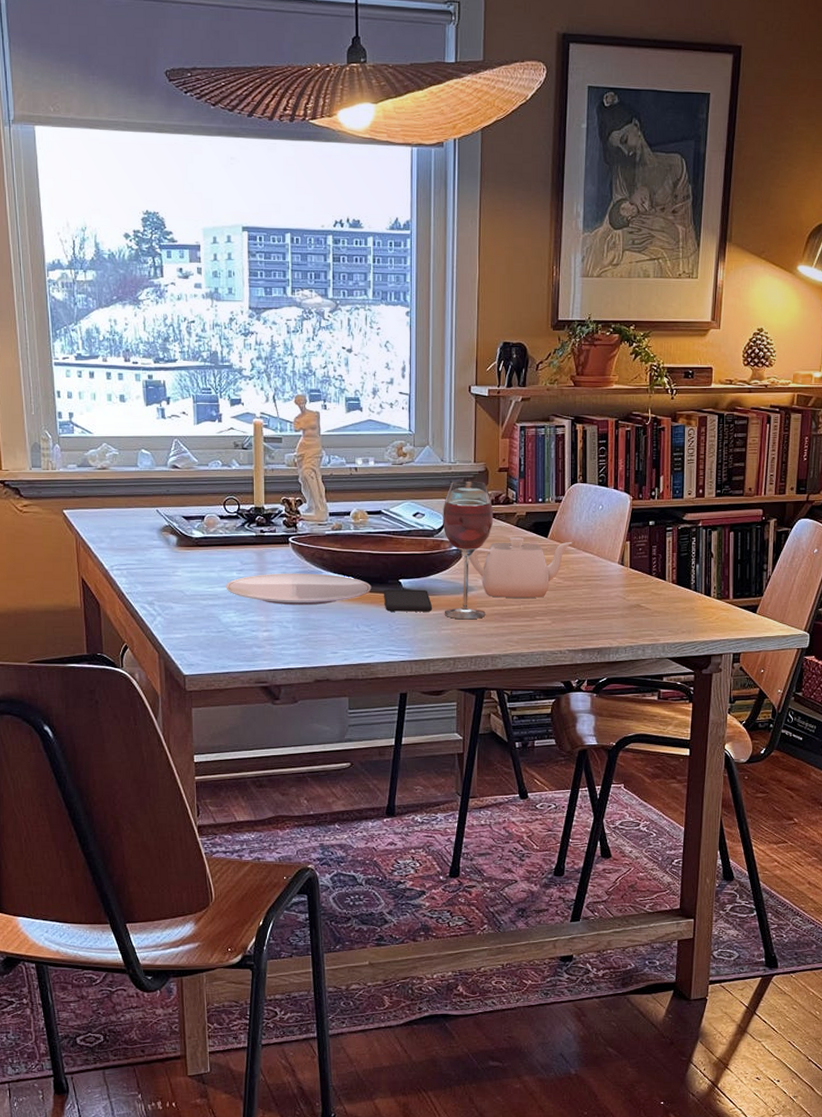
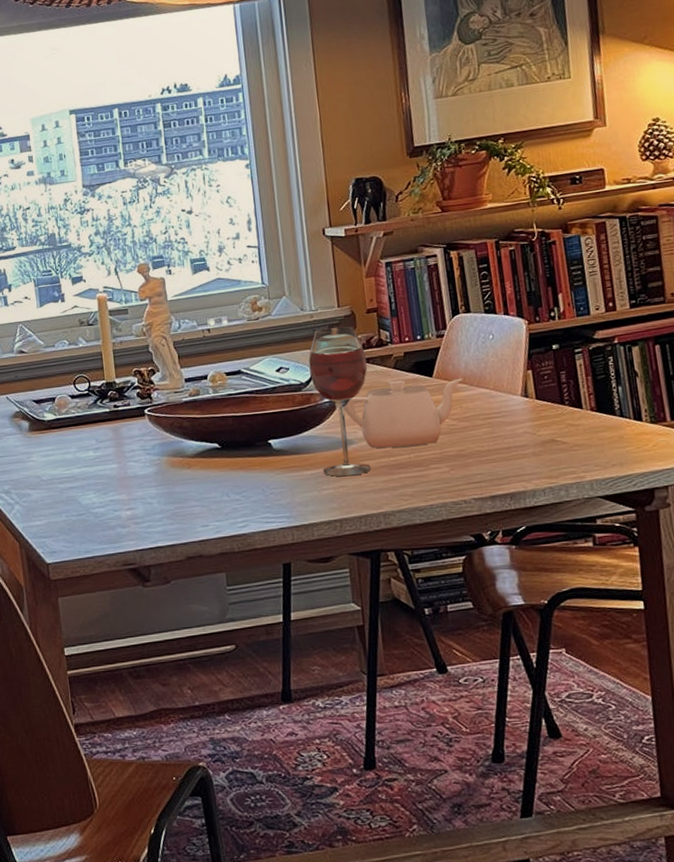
plate: present [226,573,372,606] -> none [82,443,239,480]
mobile phone: present [383,589,433,612] -> none [252,448,310,476]

